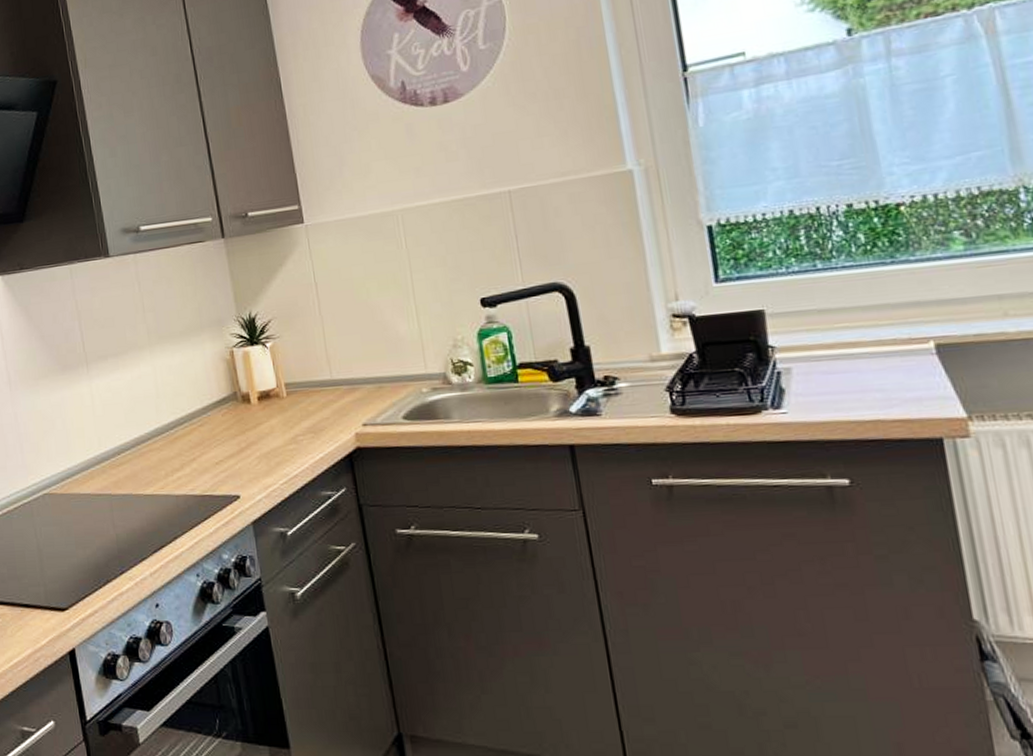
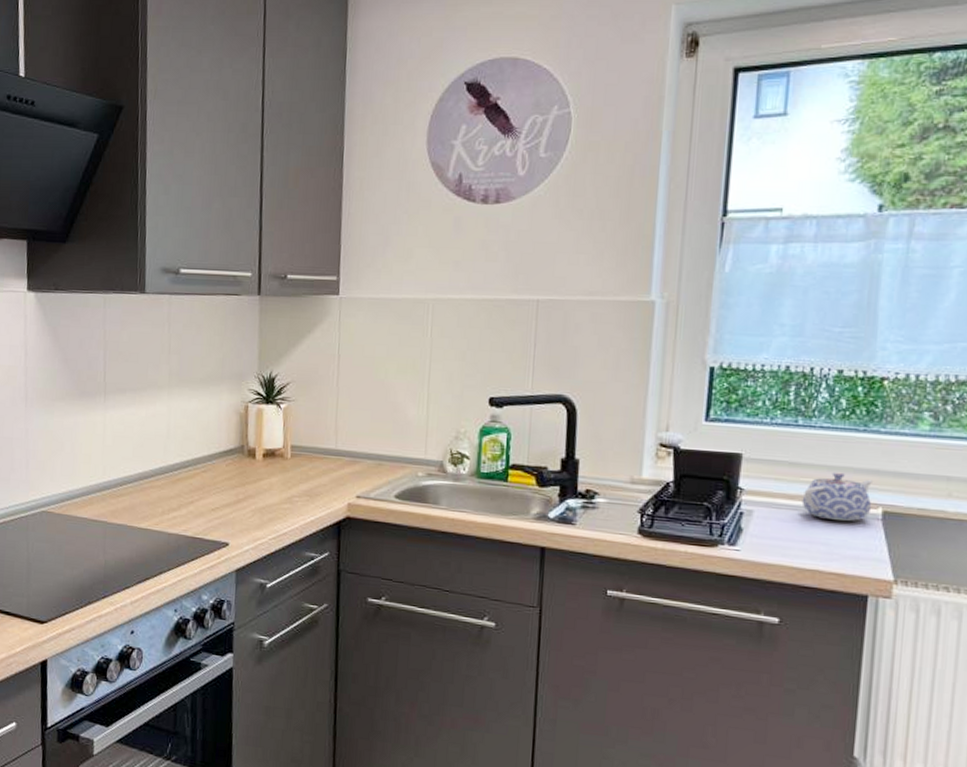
teapot: none [841,311,922,364] -> present [801,472,873,522]

